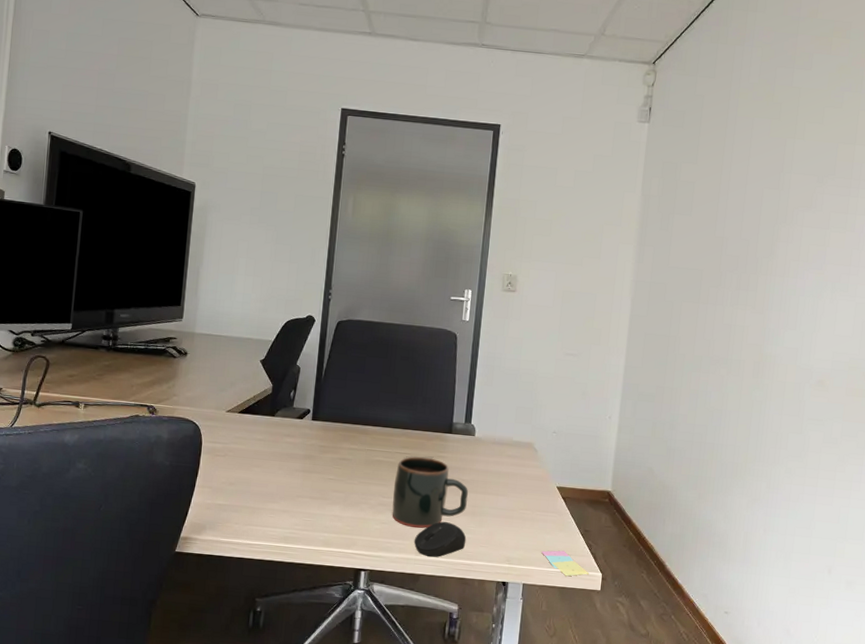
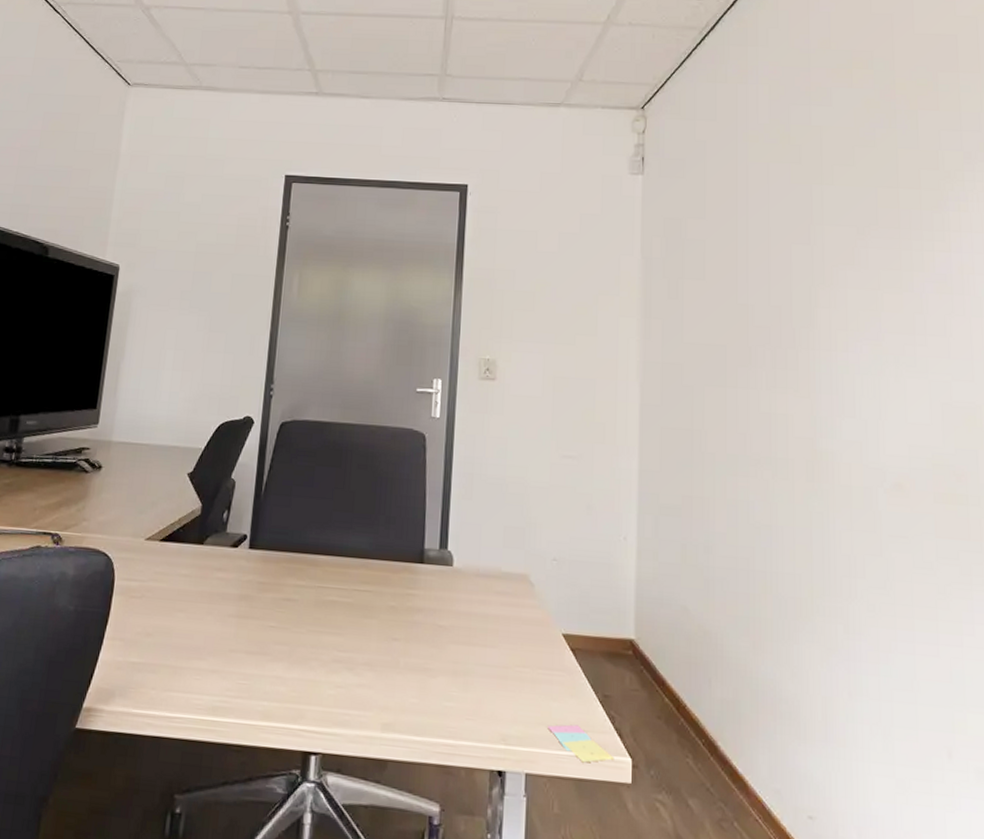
mug: present [392,456,468,528] -> none [350,595,447,694]
computer mouse: present [414,521,467,557] -> none [378,684,447,735]

